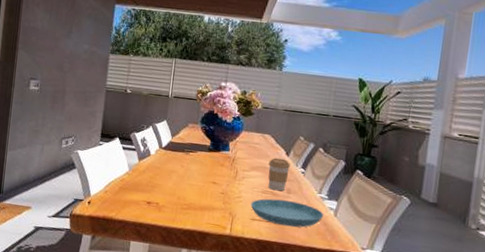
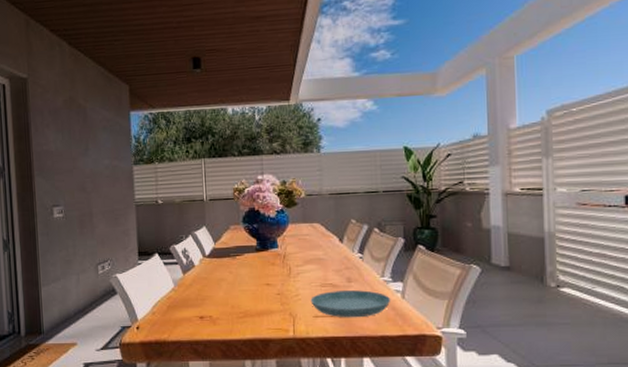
coffee cup: present [268,157,291,191] -> none [322,246,347,282]

